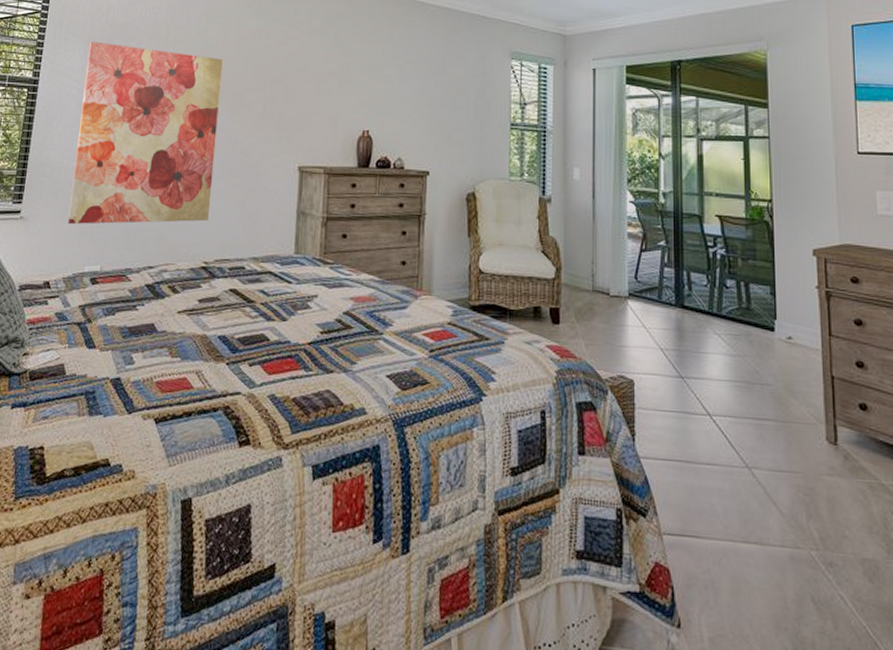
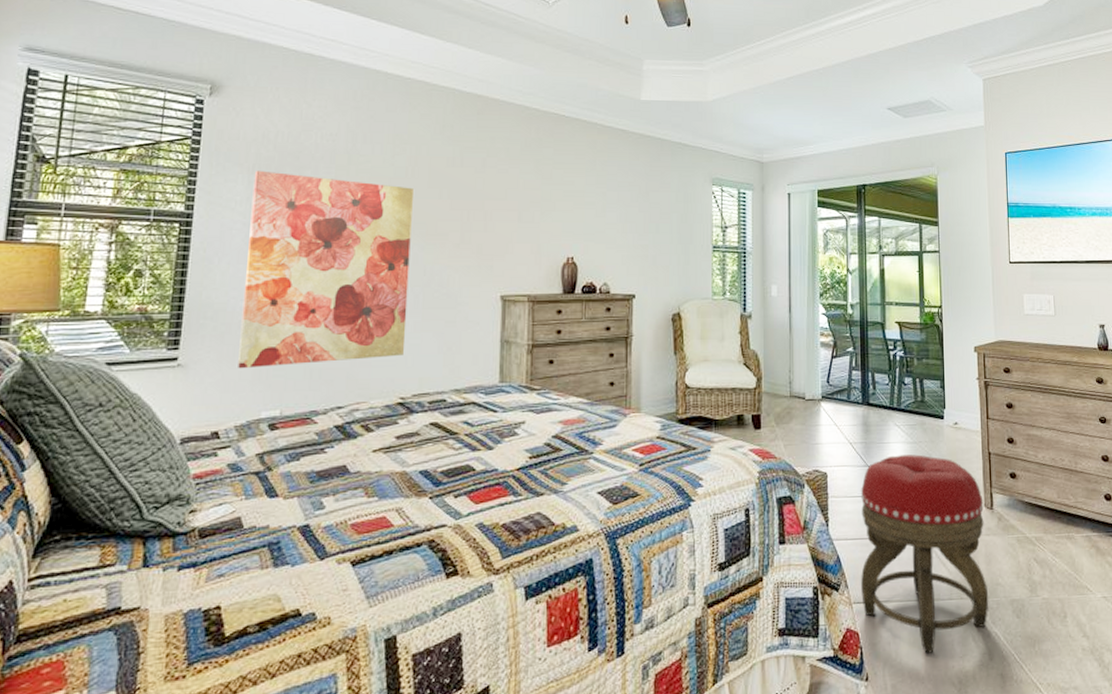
footstool: none [673,368,833,608] -> present [861,454,989,654]

